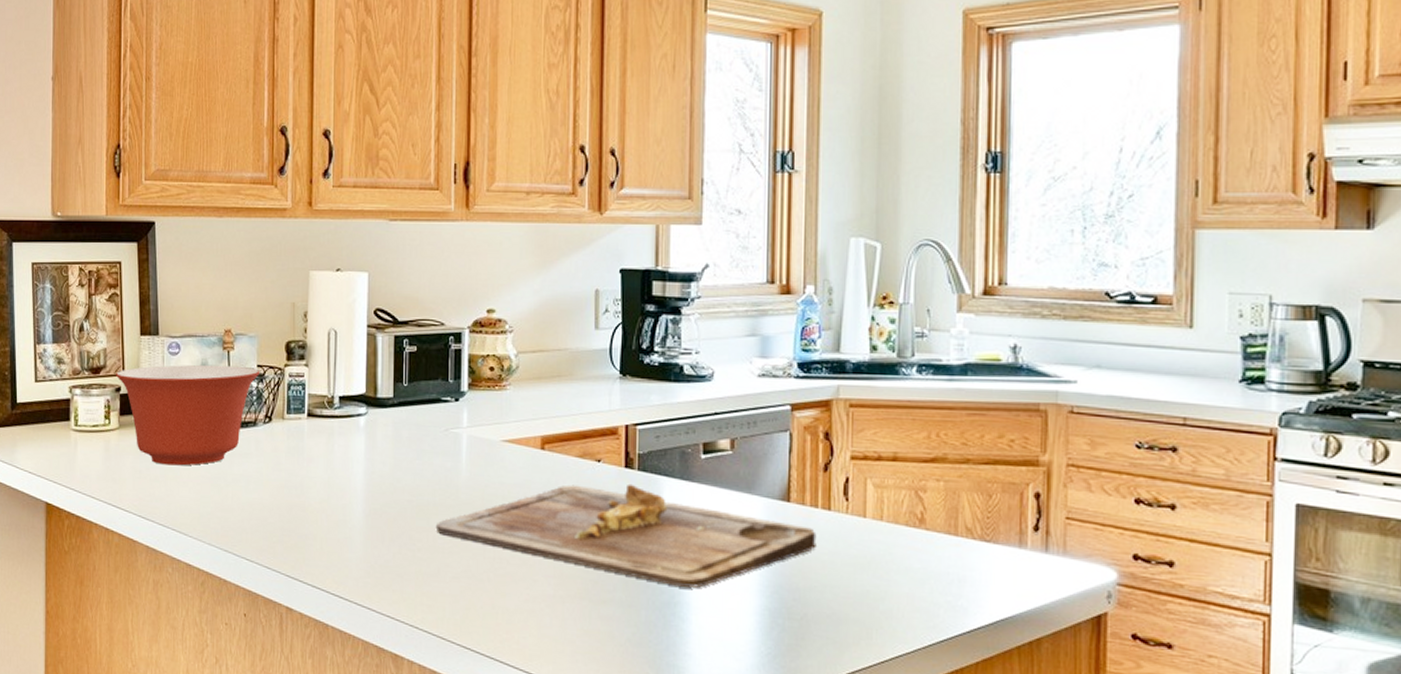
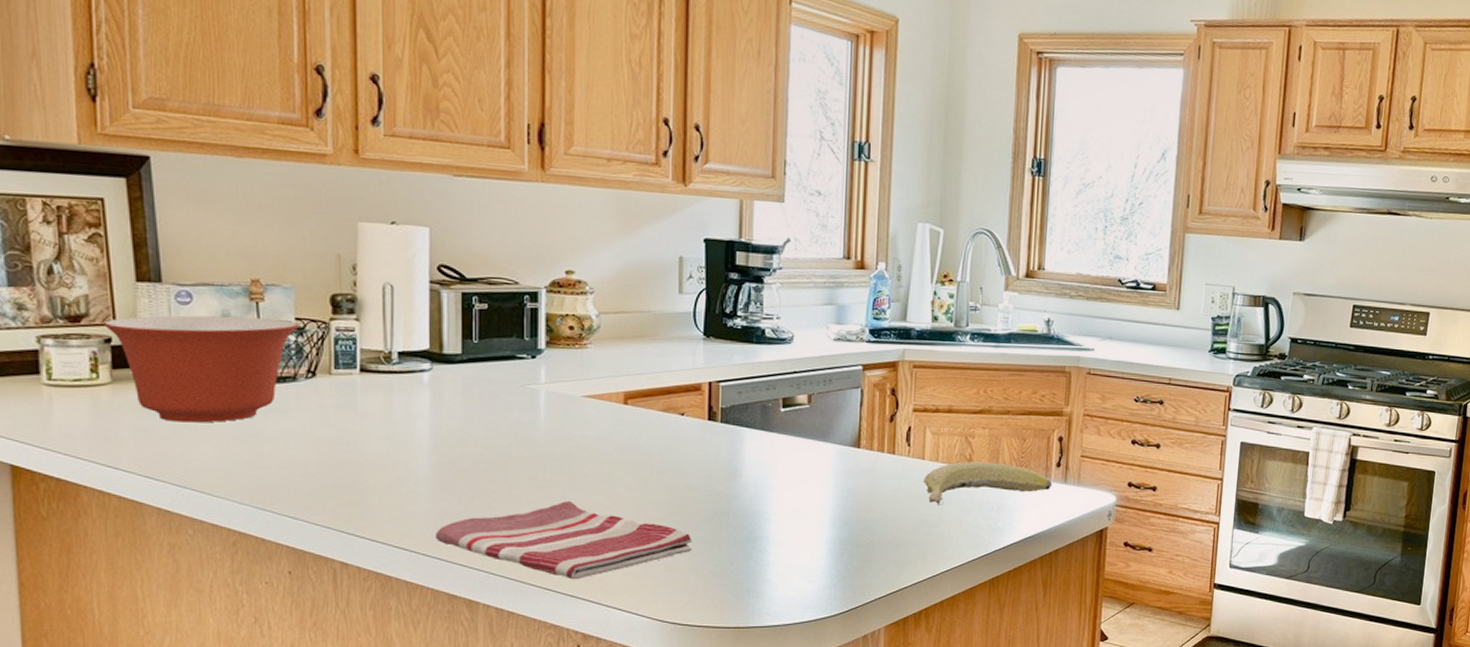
dish towel: none [366,552,610,640] -> present [435,500,693,580]
cutting board: present [435,483,817,588] -> none [512,434,882,523]
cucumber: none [866,521,1030,575] -> present [923,461,1053,506]

